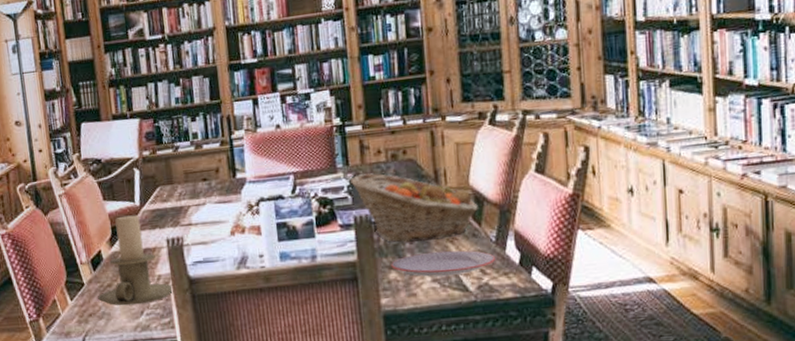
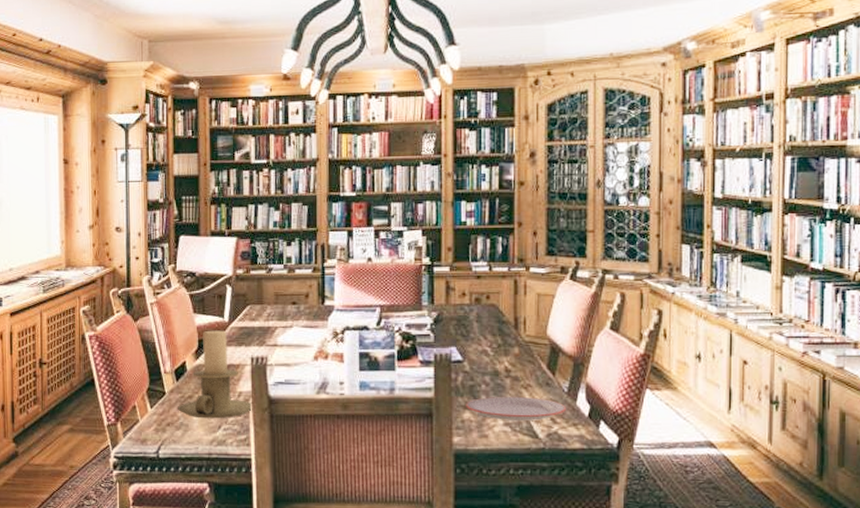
fruit basket: present [351,173,478,243] -> none [434,314,553,386]

